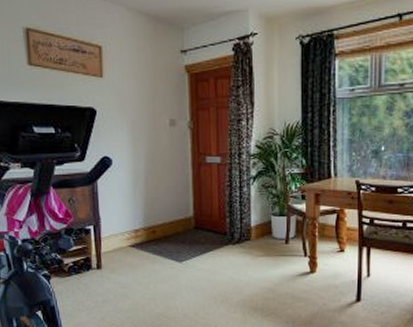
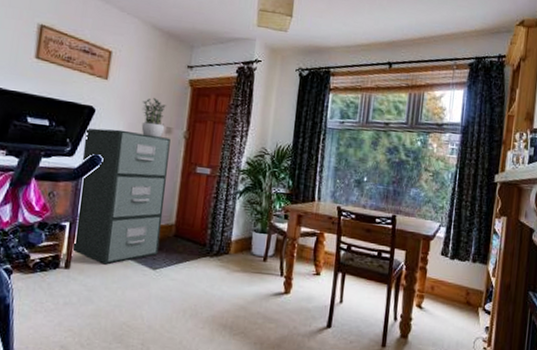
filing cabinet: none [91,128,182,262] -> present [73,128,171,265]
potted plant: none [142,90,168,132] -> present [141,98,166,138]

